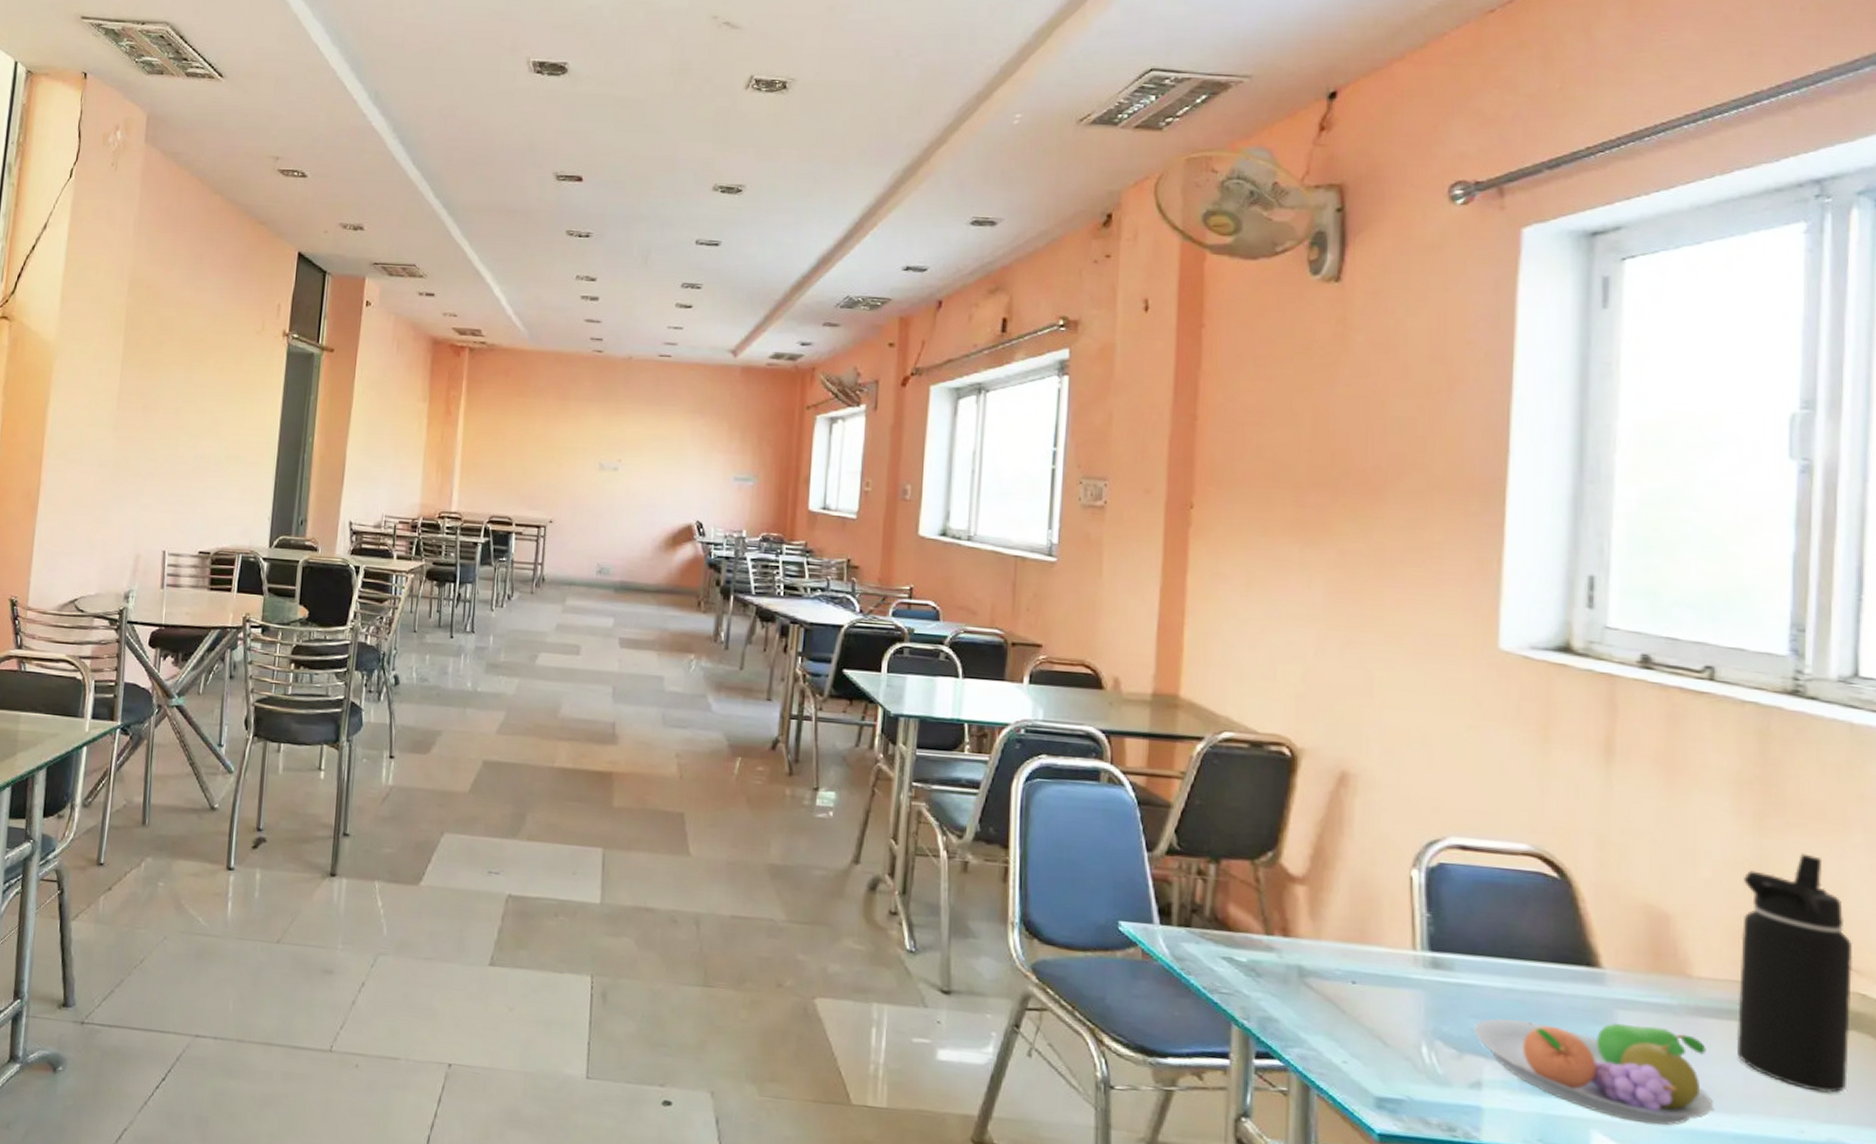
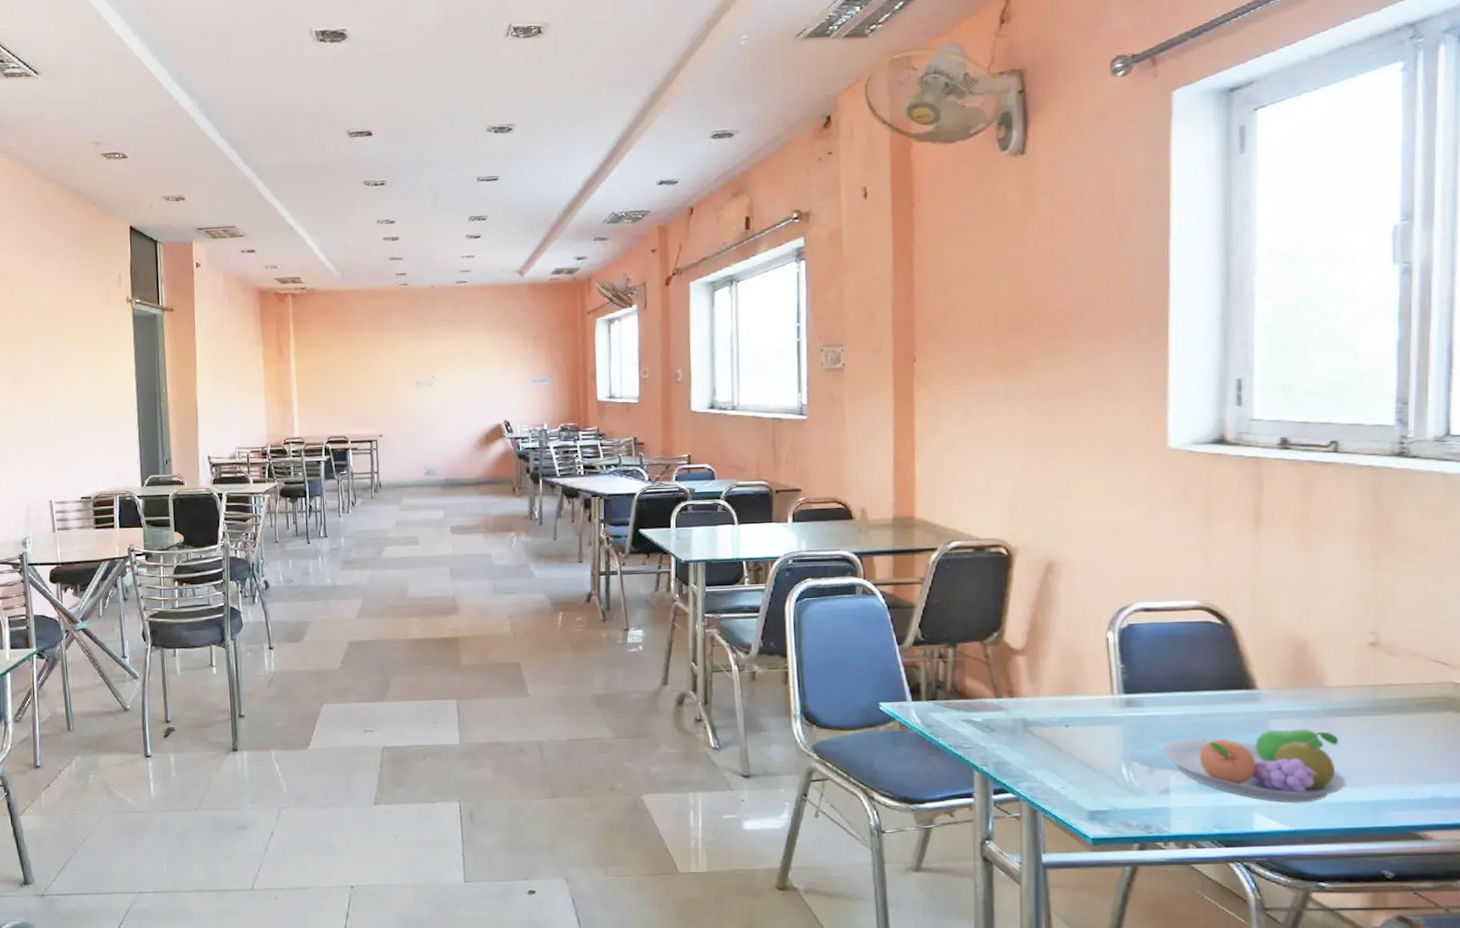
water bottle: present [1736,853,1854,1094] -> none [1361,580,1449,761]

